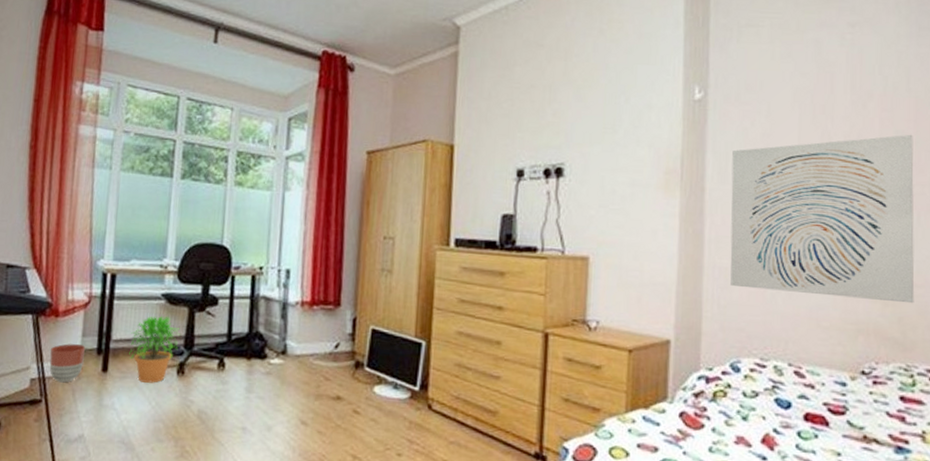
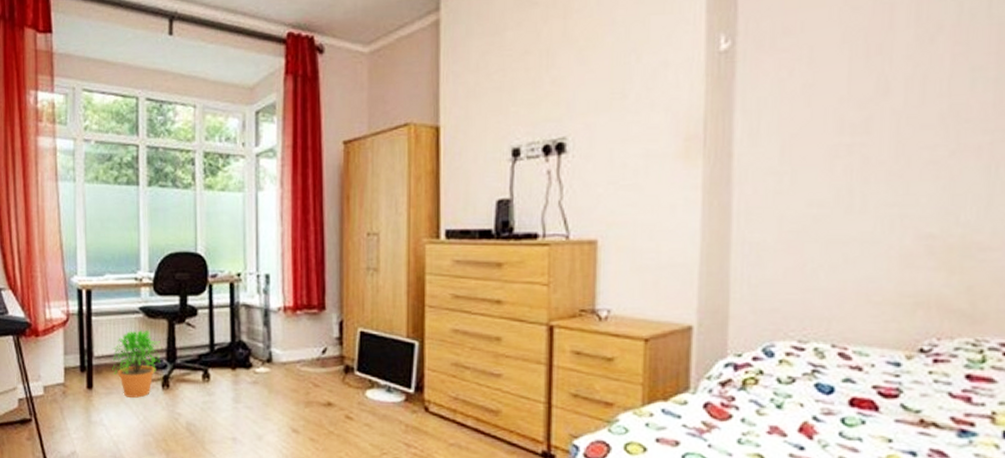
planter: present [49,343,85,383] -> none [34,362,68,402]
wall art: present [730,134,915,304] -> none [762,70,994,270]

